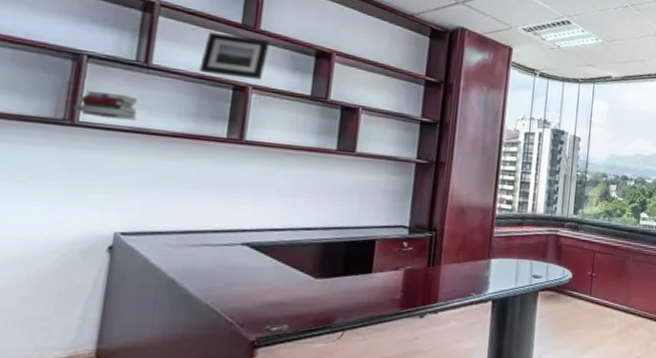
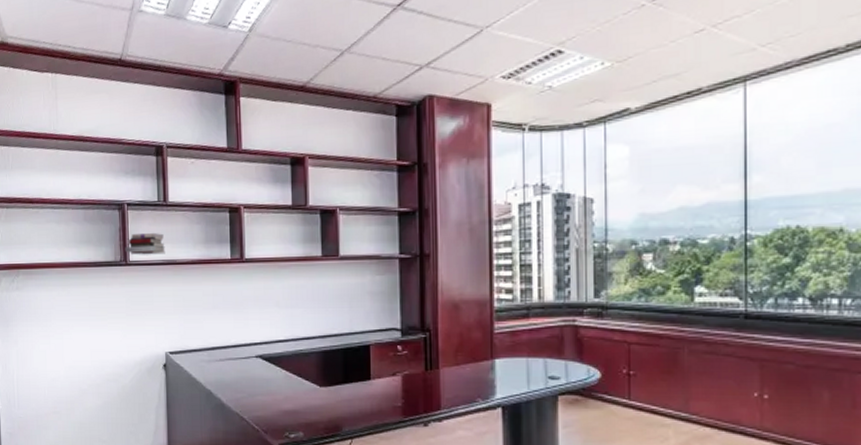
picture frame: present [199,32,269,80] -> none [202,159,251,201]

